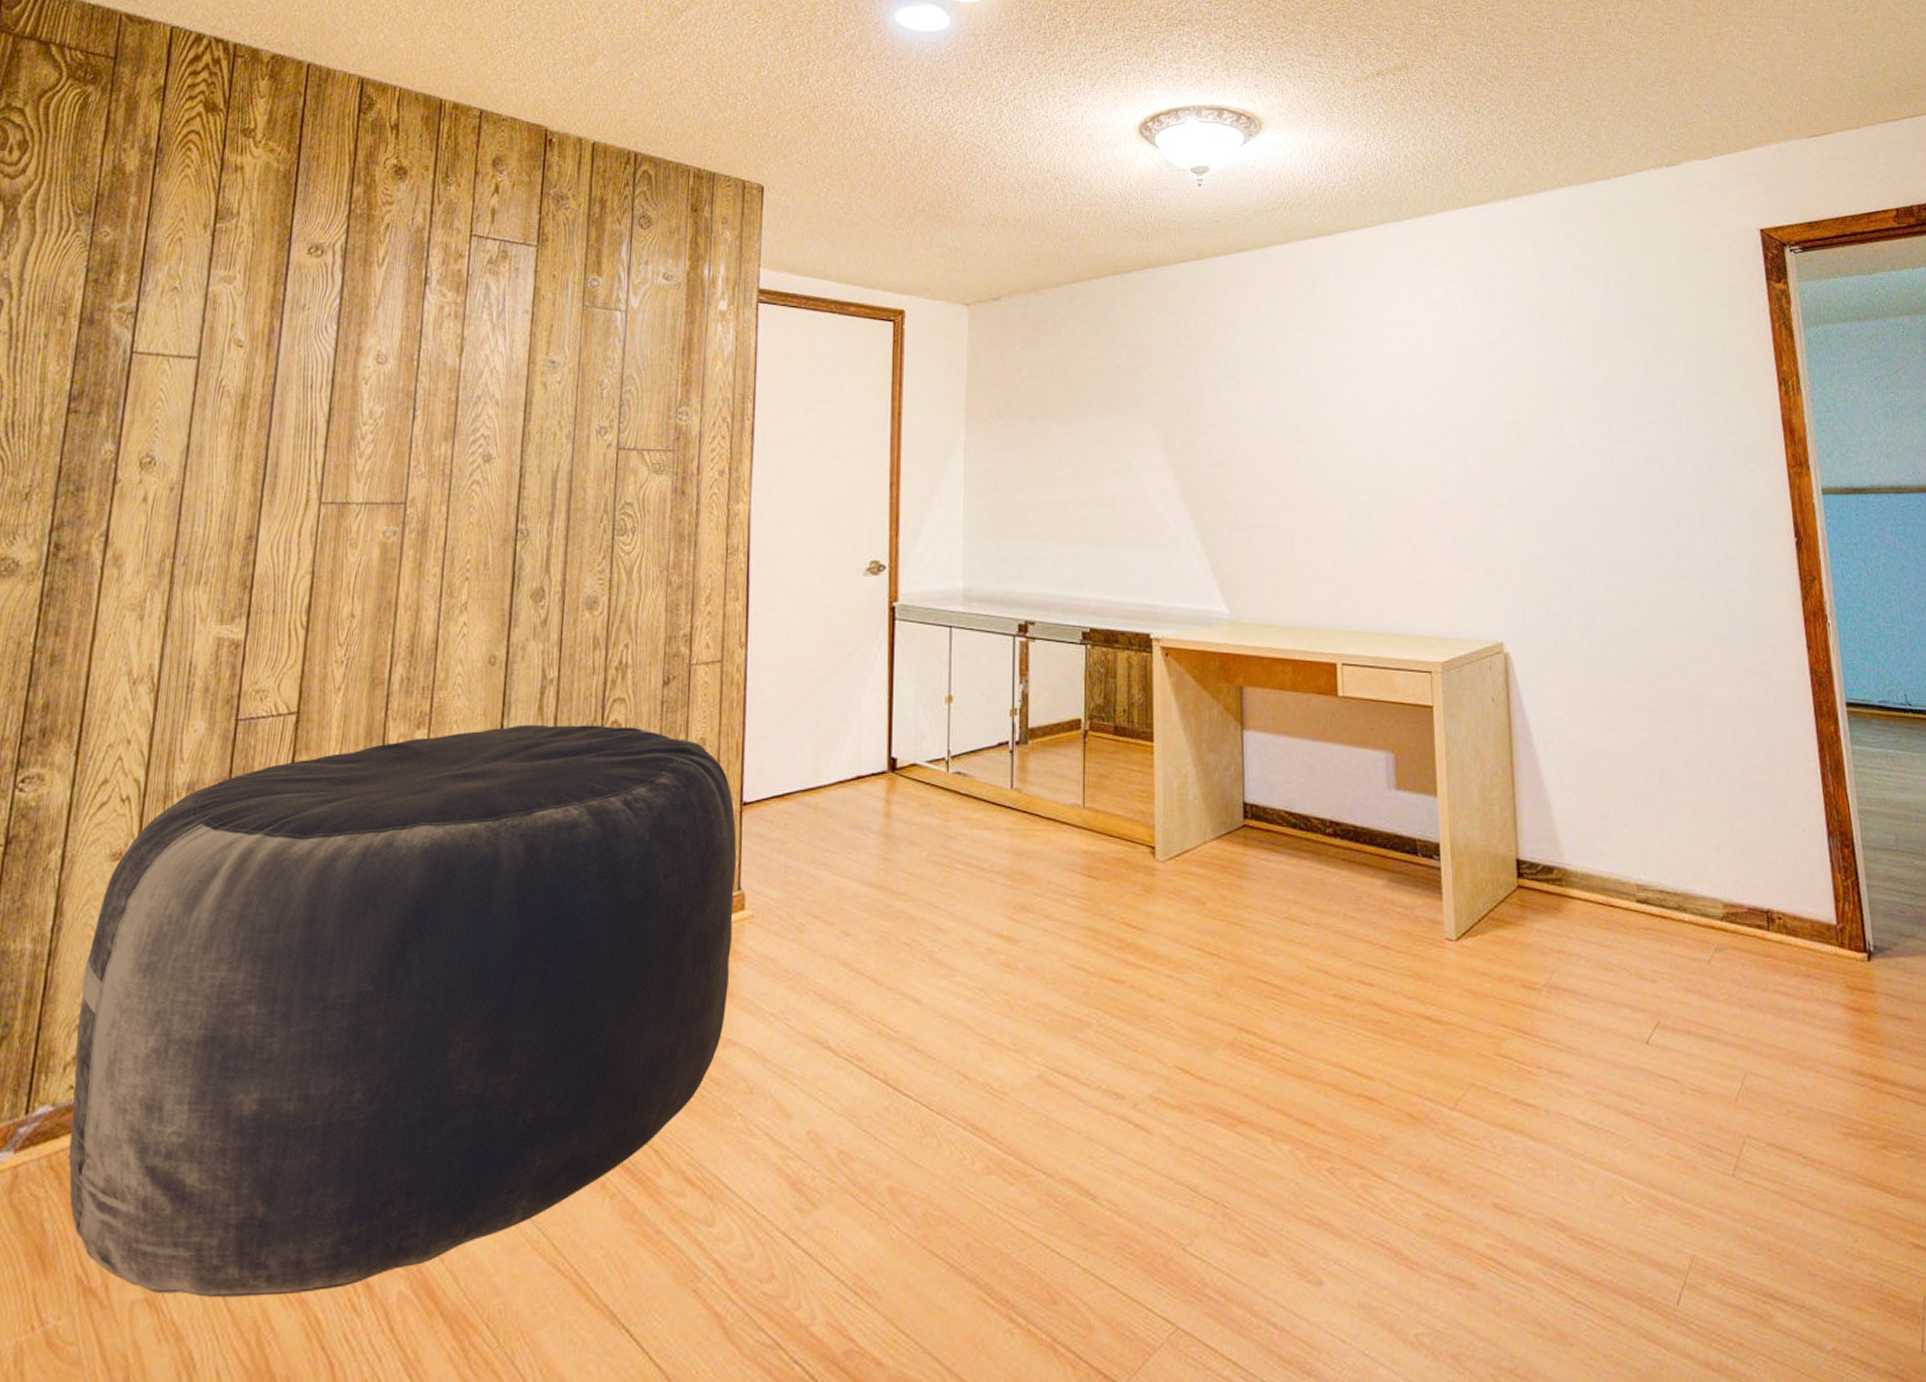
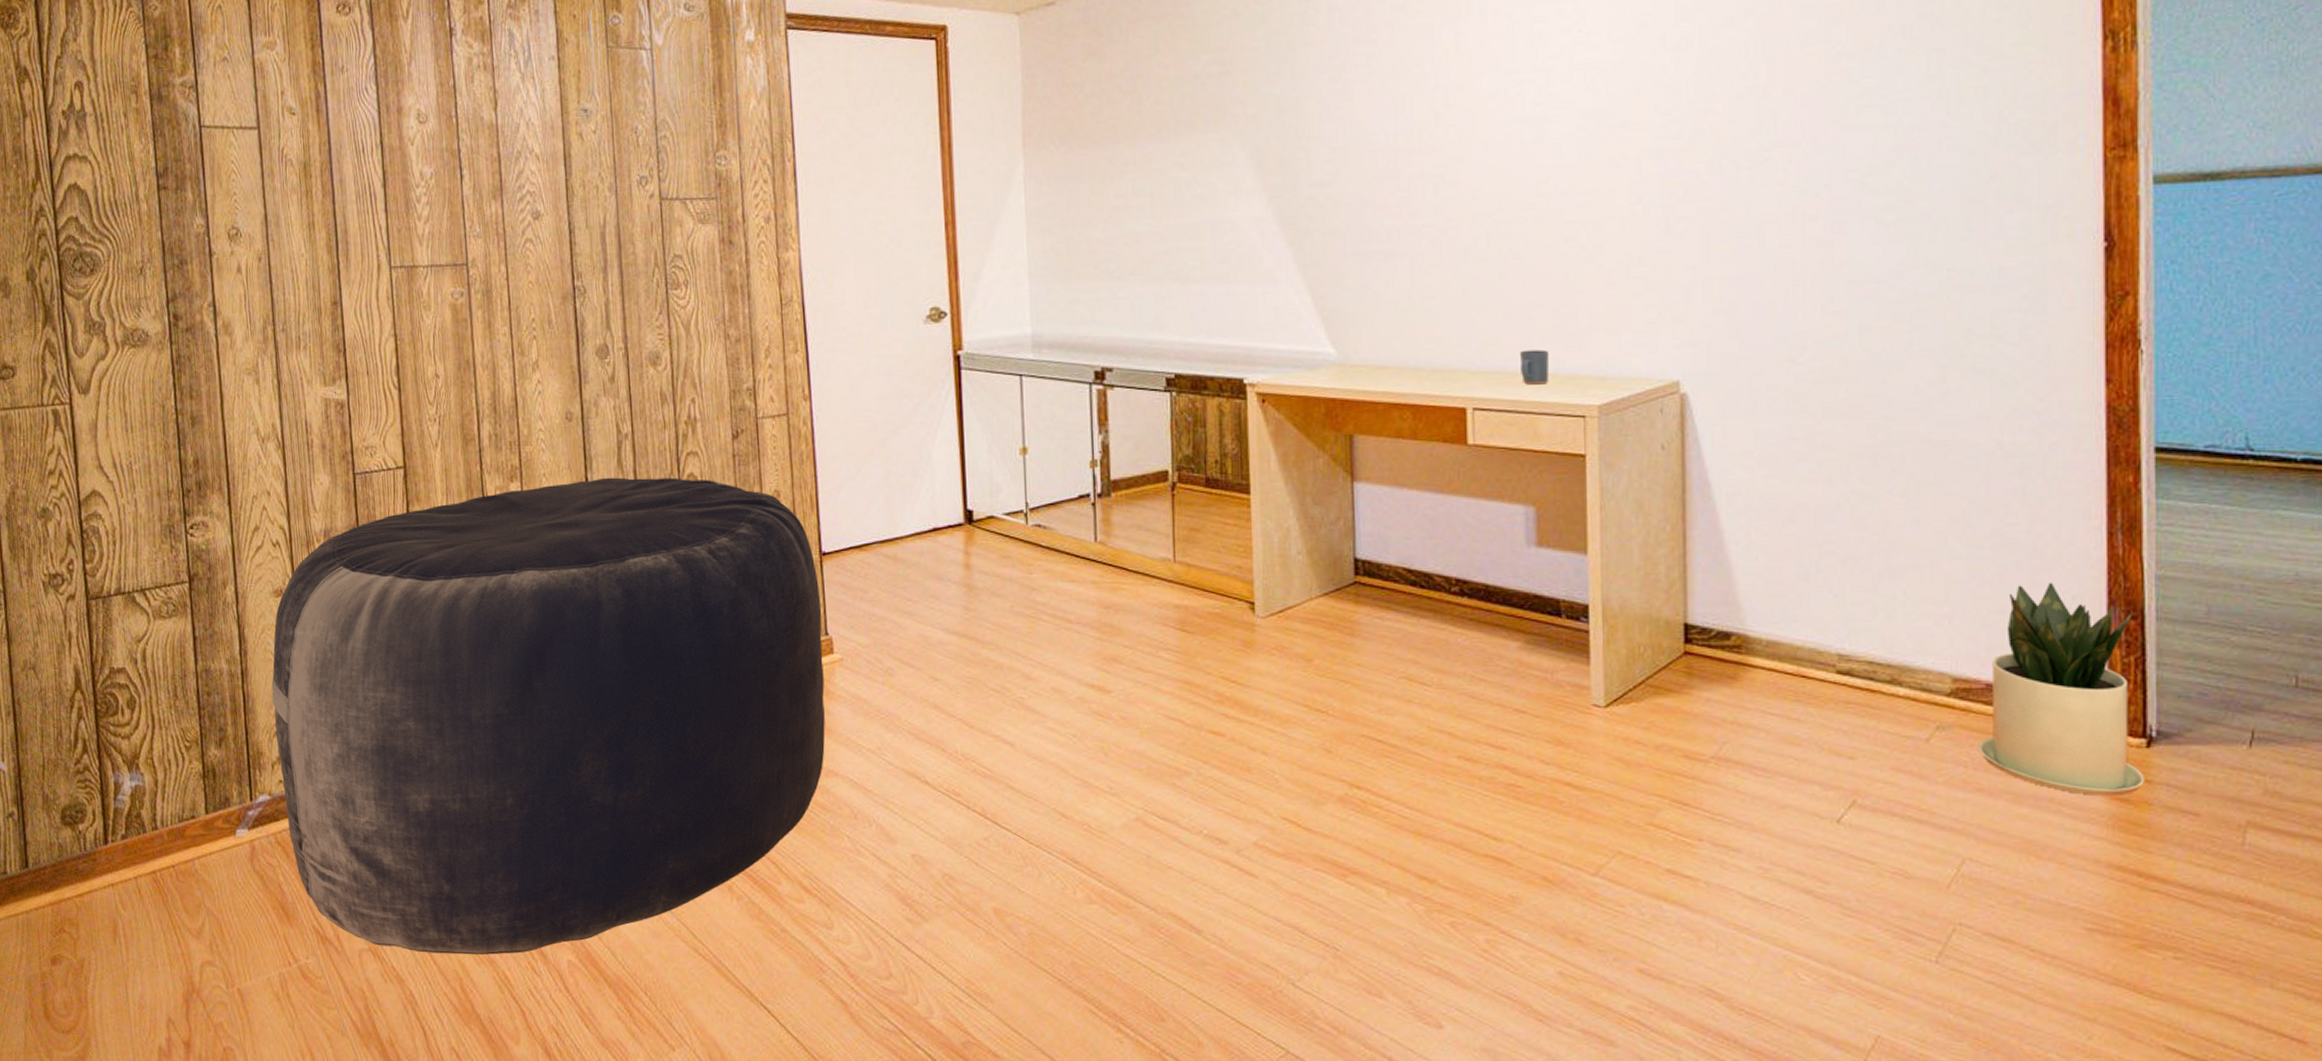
mug: none [1378,613,1402,644] -> present [1519,349,1550,385]
planter: none [1747,816,1870,1007] -> present [1979,582,2145,796]

